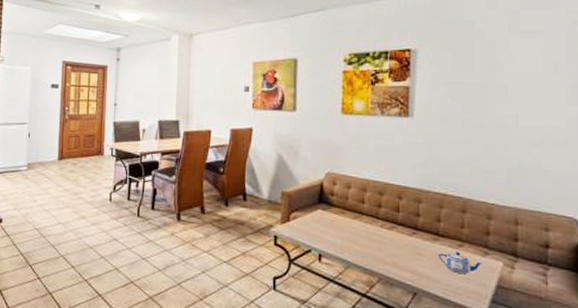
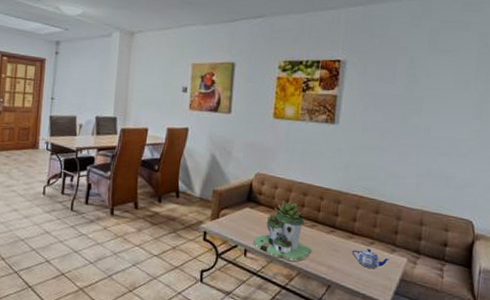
succulent planter: none [327,200,393,267] -> present [252,199,312,262]

